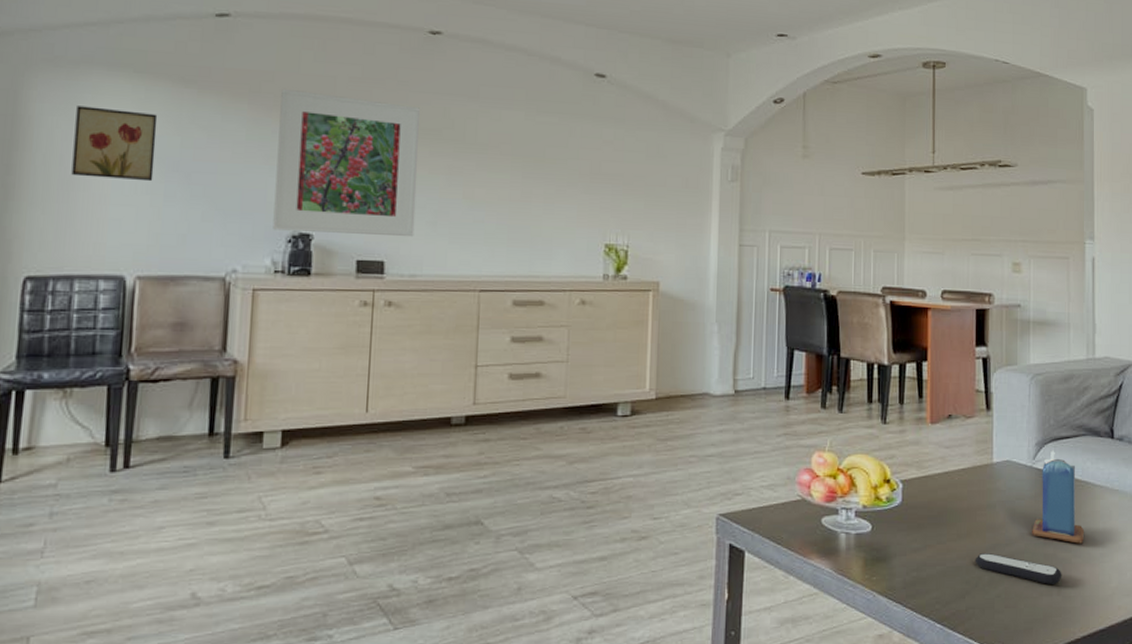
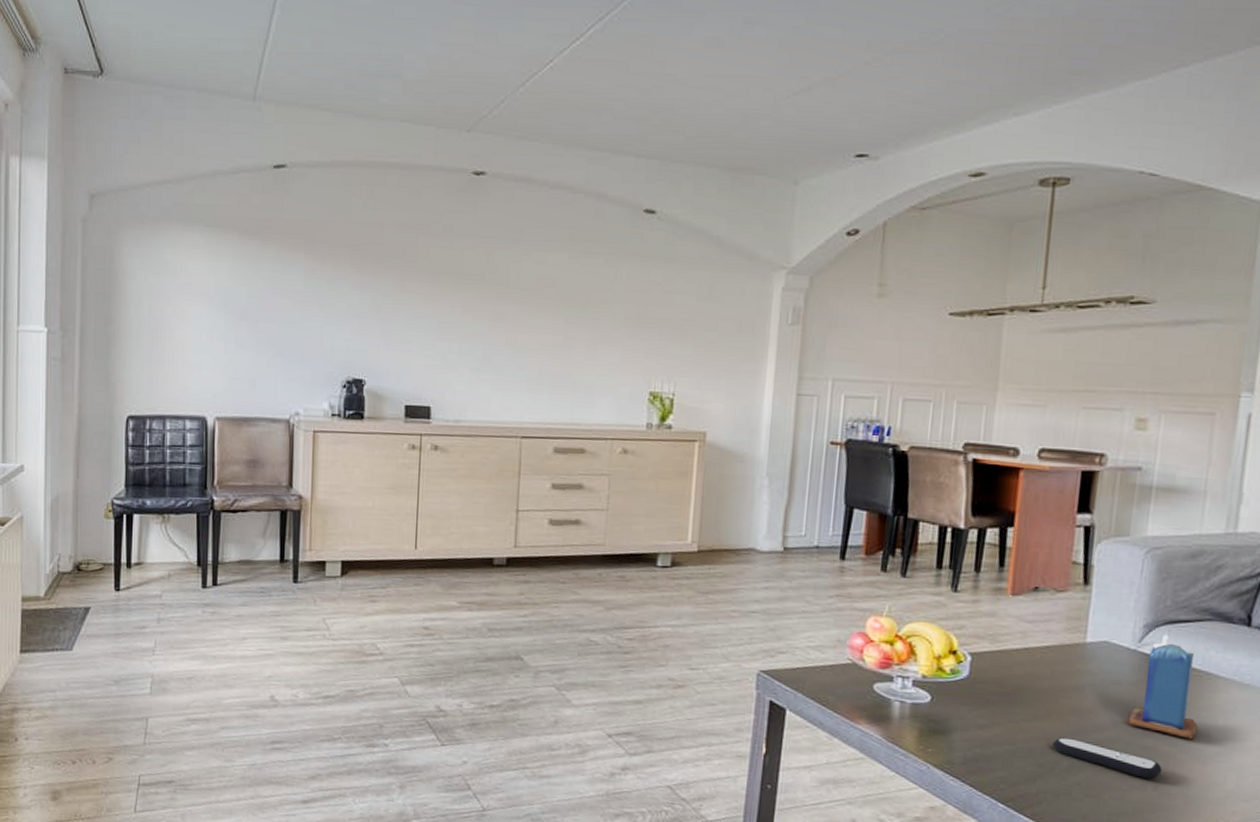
wall art: present [71,106,158,182] -> none [159,260,227,330]
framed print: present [273,88,420,237] -> none [329,237,464,384]

